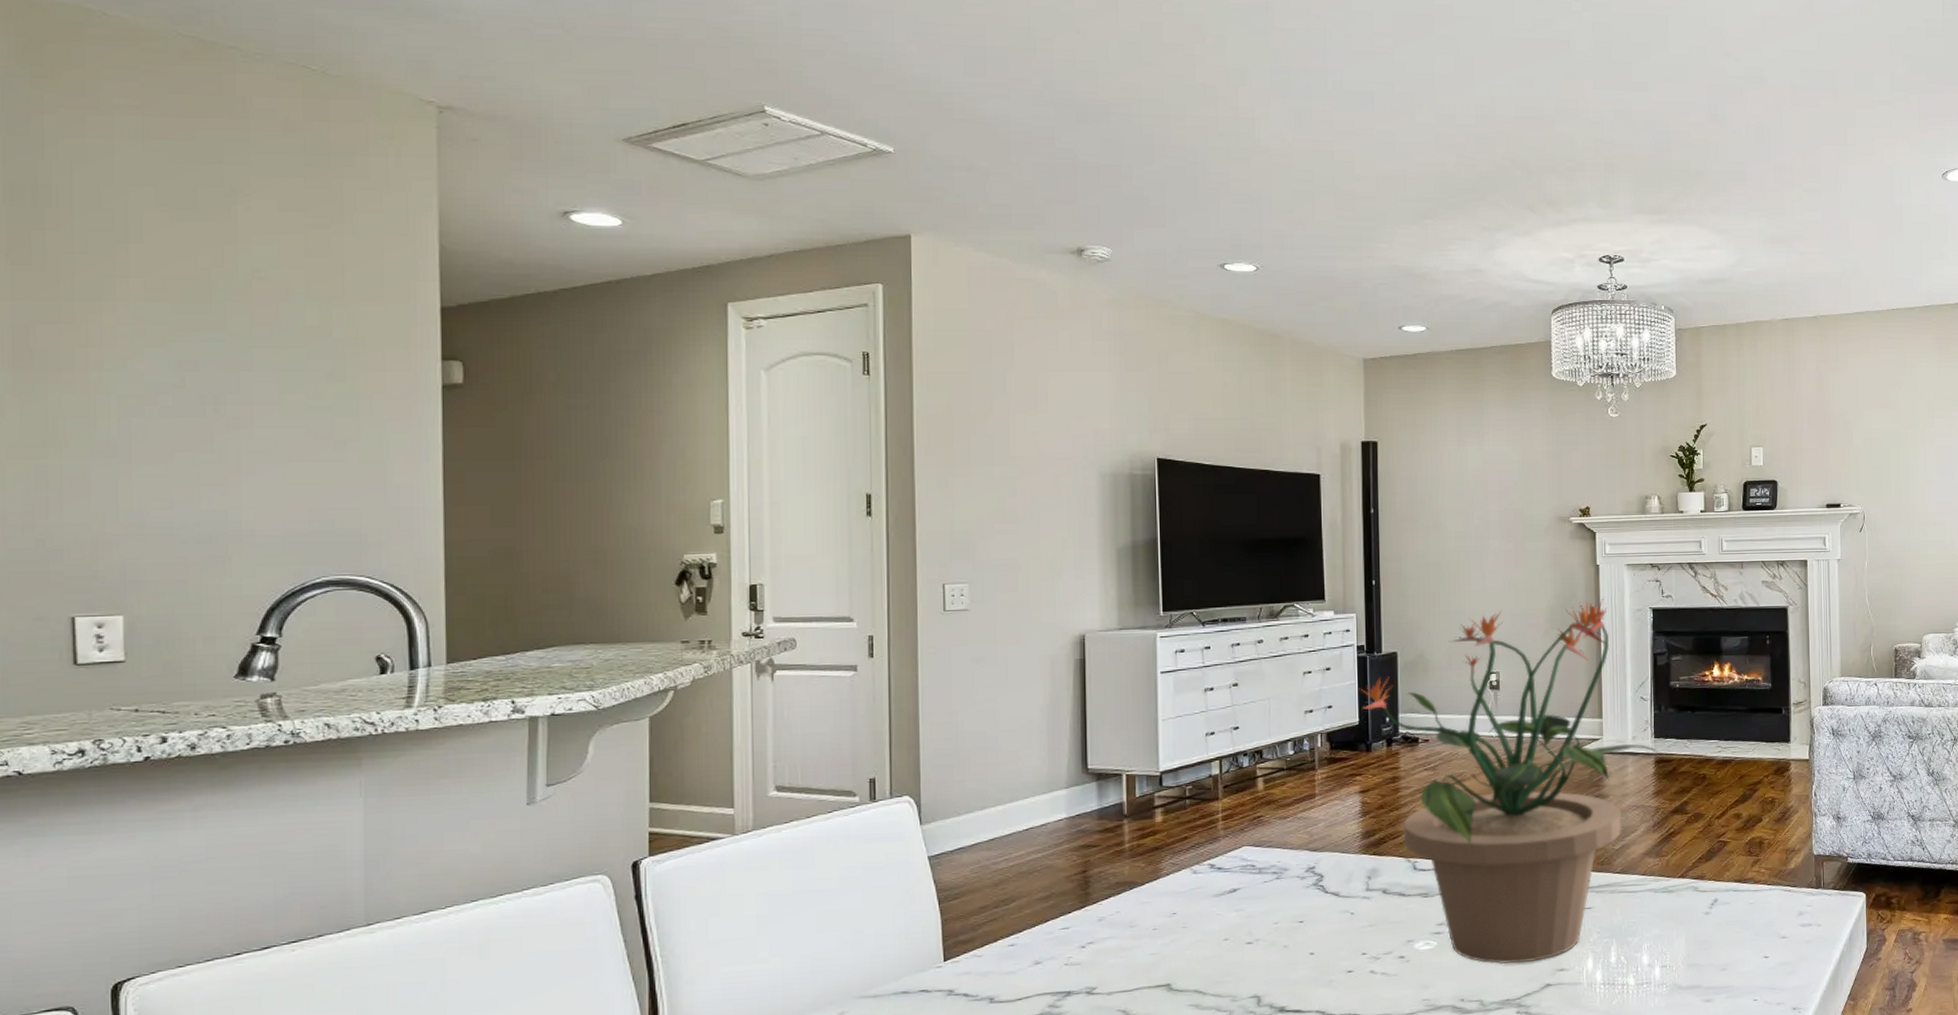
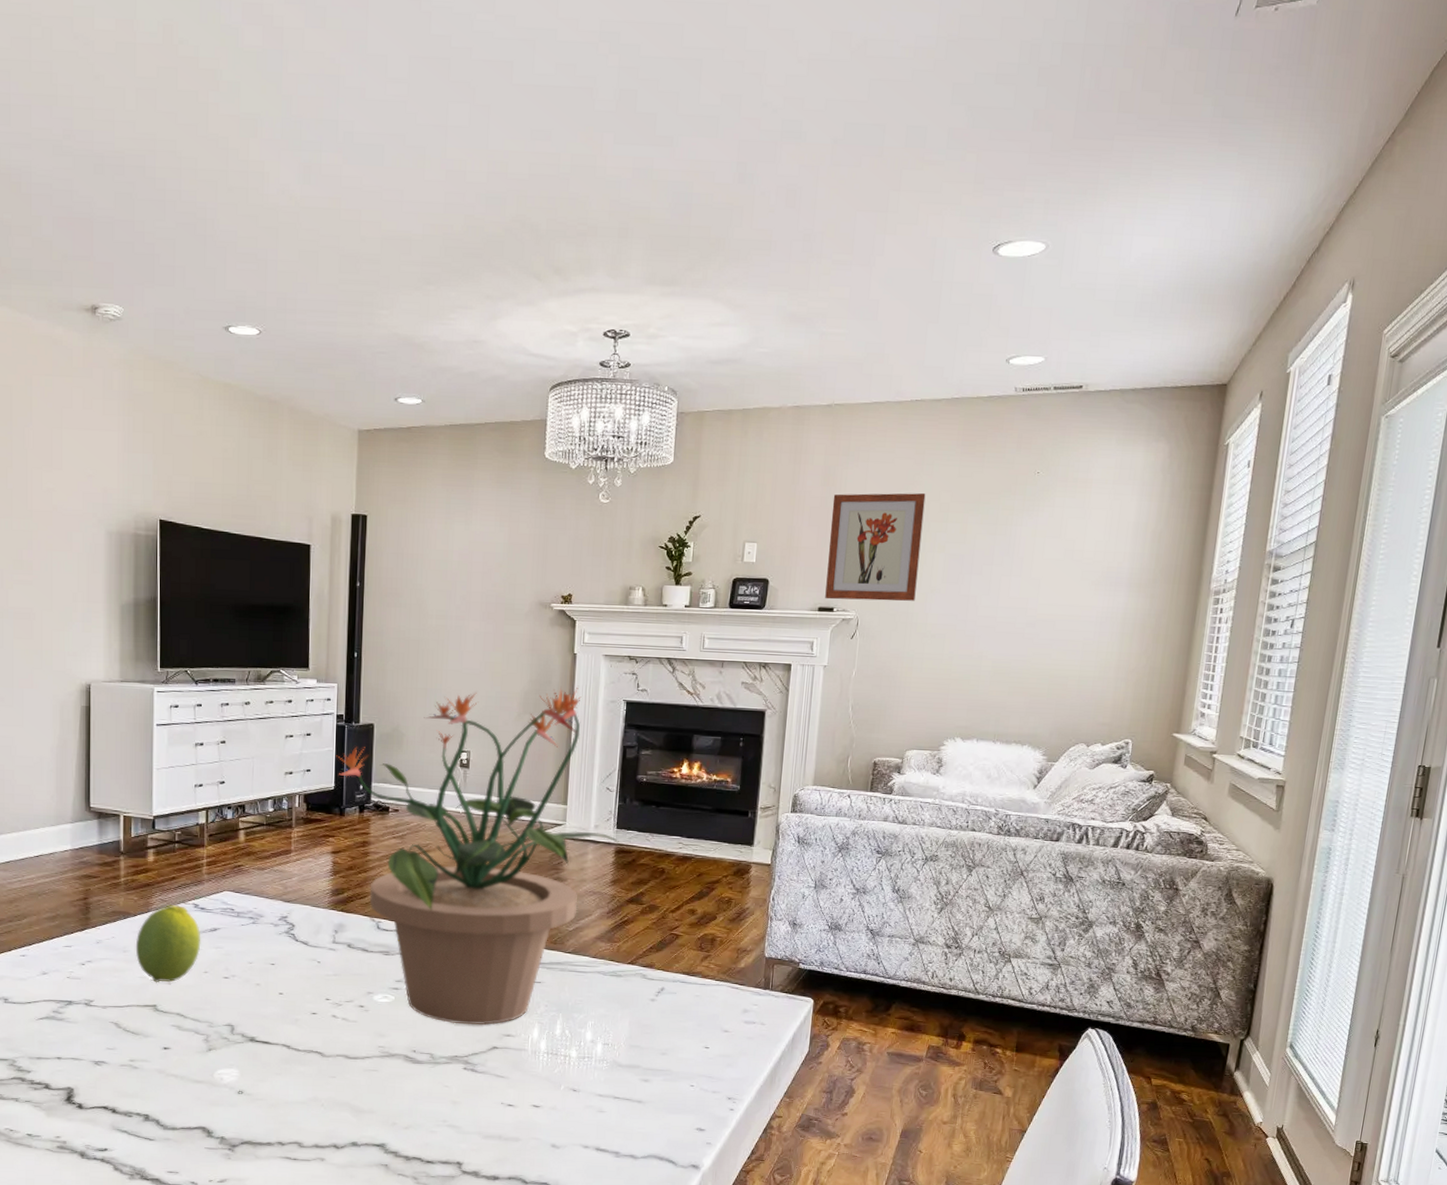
fruit: none [1144,867,1219,959] -> present [135,904,201,983]
wall art: none [1828,393,1914,496] -> present [825,493,926,601]

